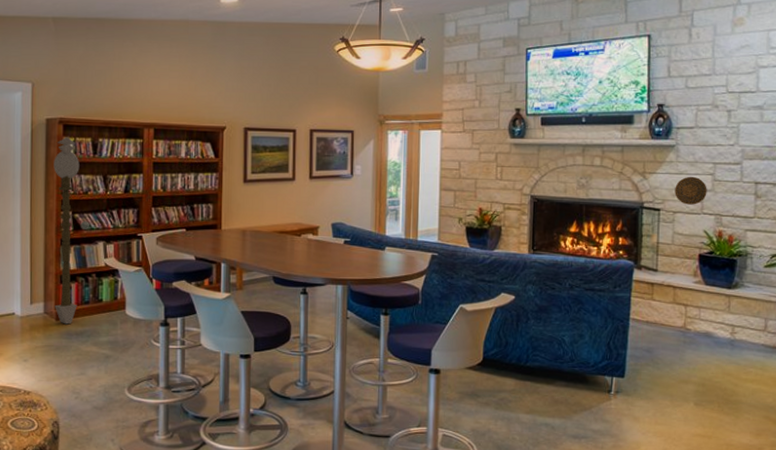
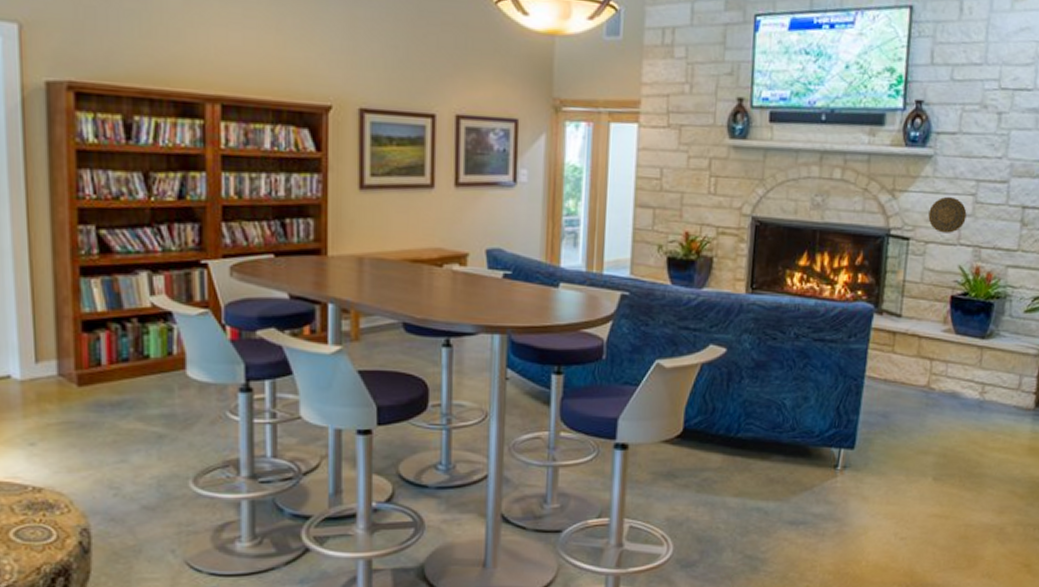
magic staff: present [53,137,89,325] -> none [61,111,124,392]

